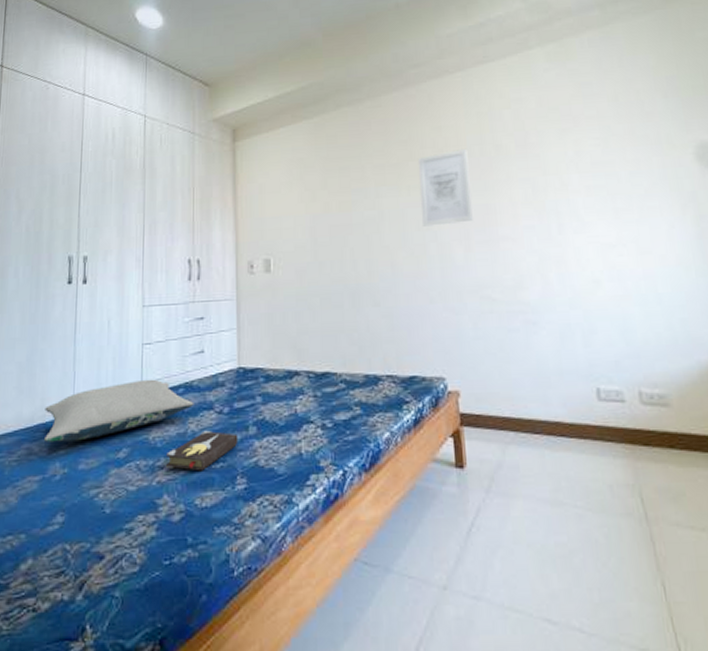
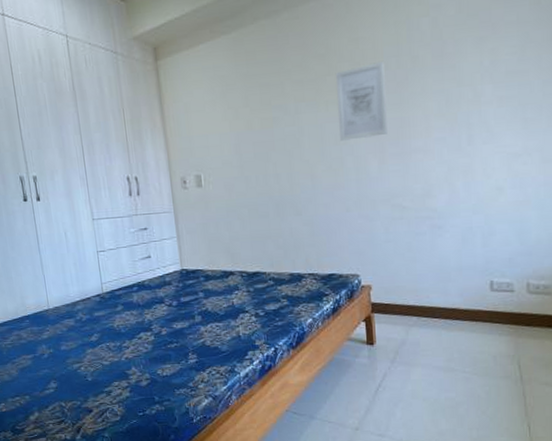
pillow: present [43,379,194,442] -> none [25,280,148,330]
hardback book: present [166,430,238,472] -> none [130,319,188,350]

